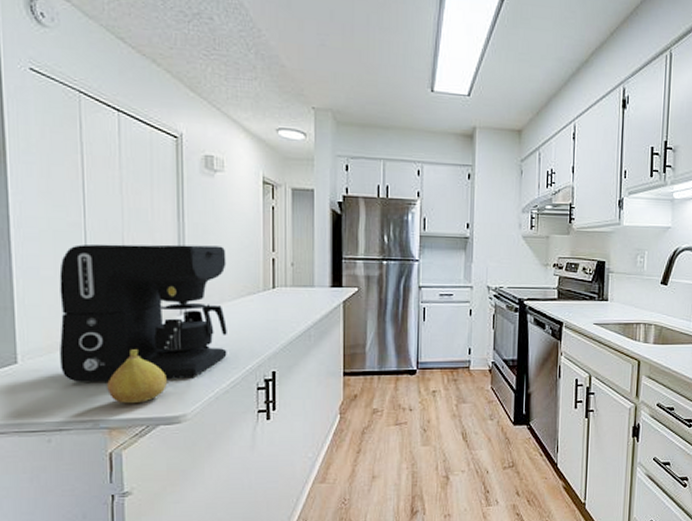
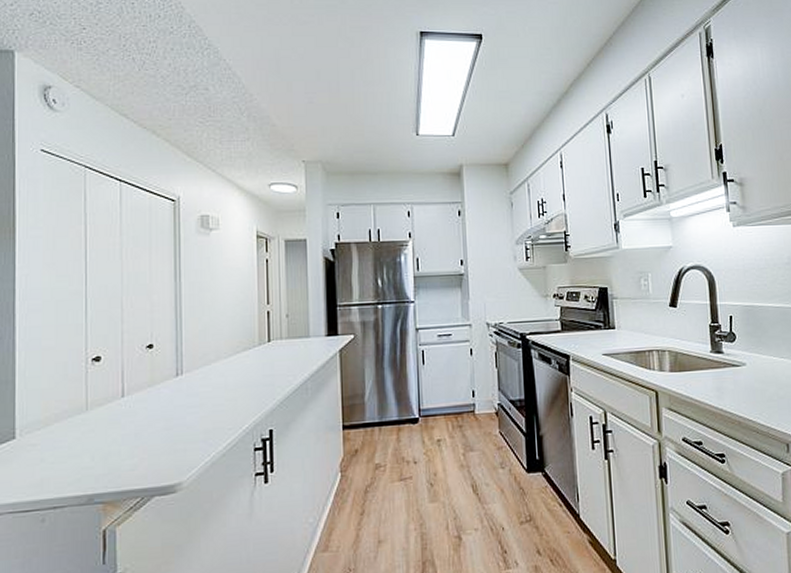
coffee maker: present [59,244,227,382] -> none [57,303,223,455]
fruit: present [107,349,167,404] -> none [103,415,162,475]

